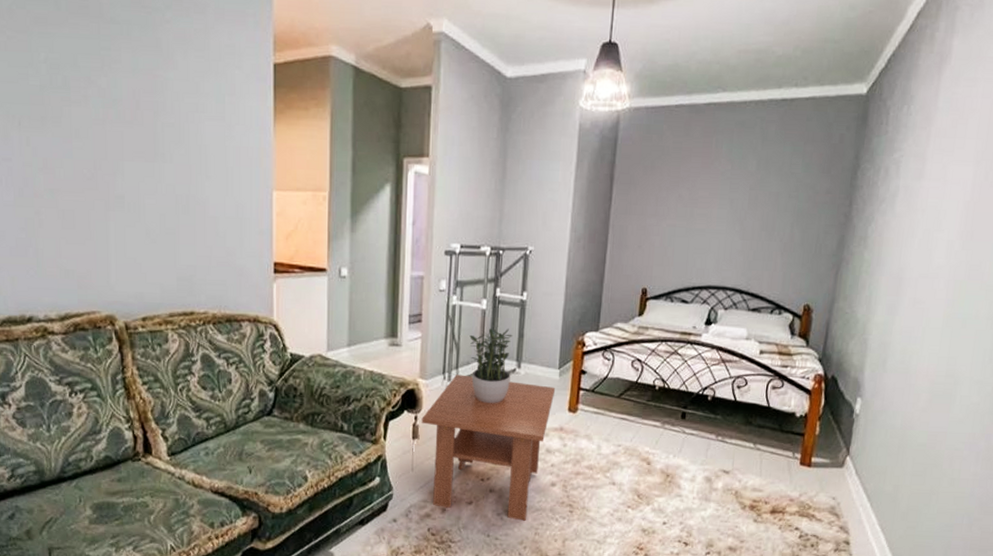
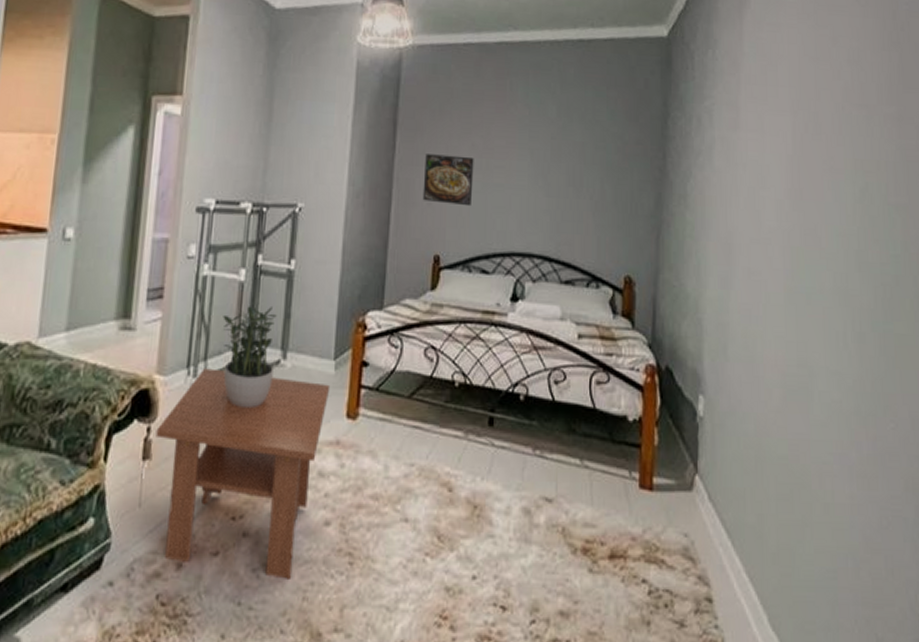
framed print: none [634,204,680,248] -> present [422,154,474,207]

